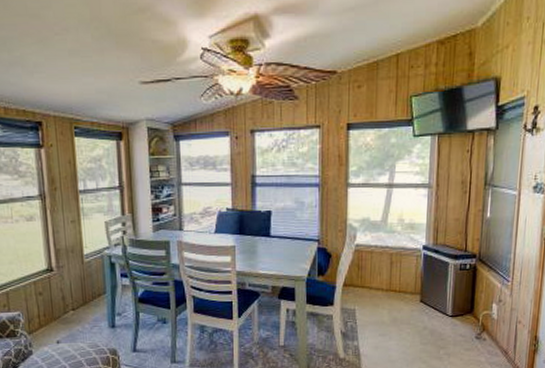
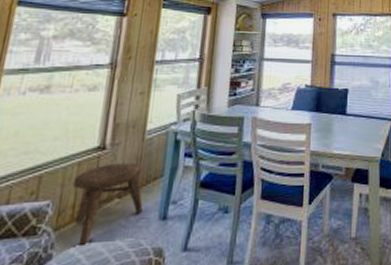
stool: none [34,282,95,346] -> present [73,162,144,247]

